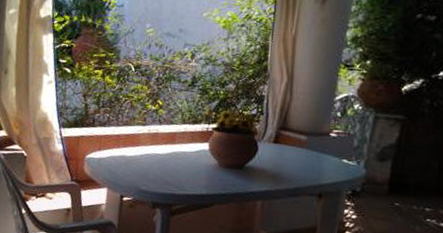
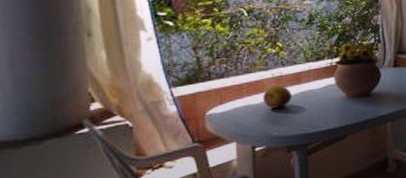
fruit: none [137,141,164,164] -> present [263,85,292,109]

